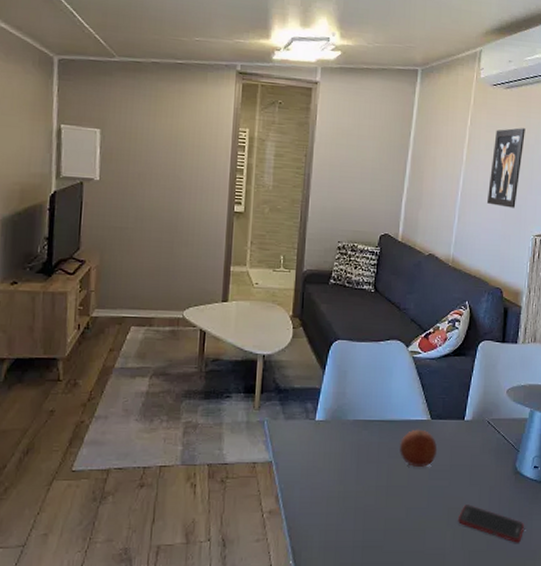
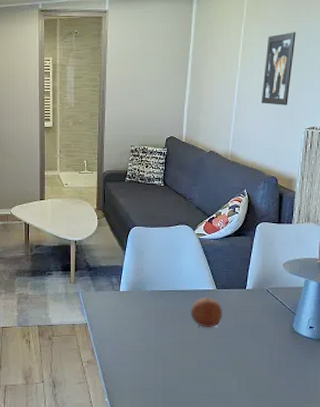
cell phone: present [457,505,524,543] -> none [242,358,301,389]

